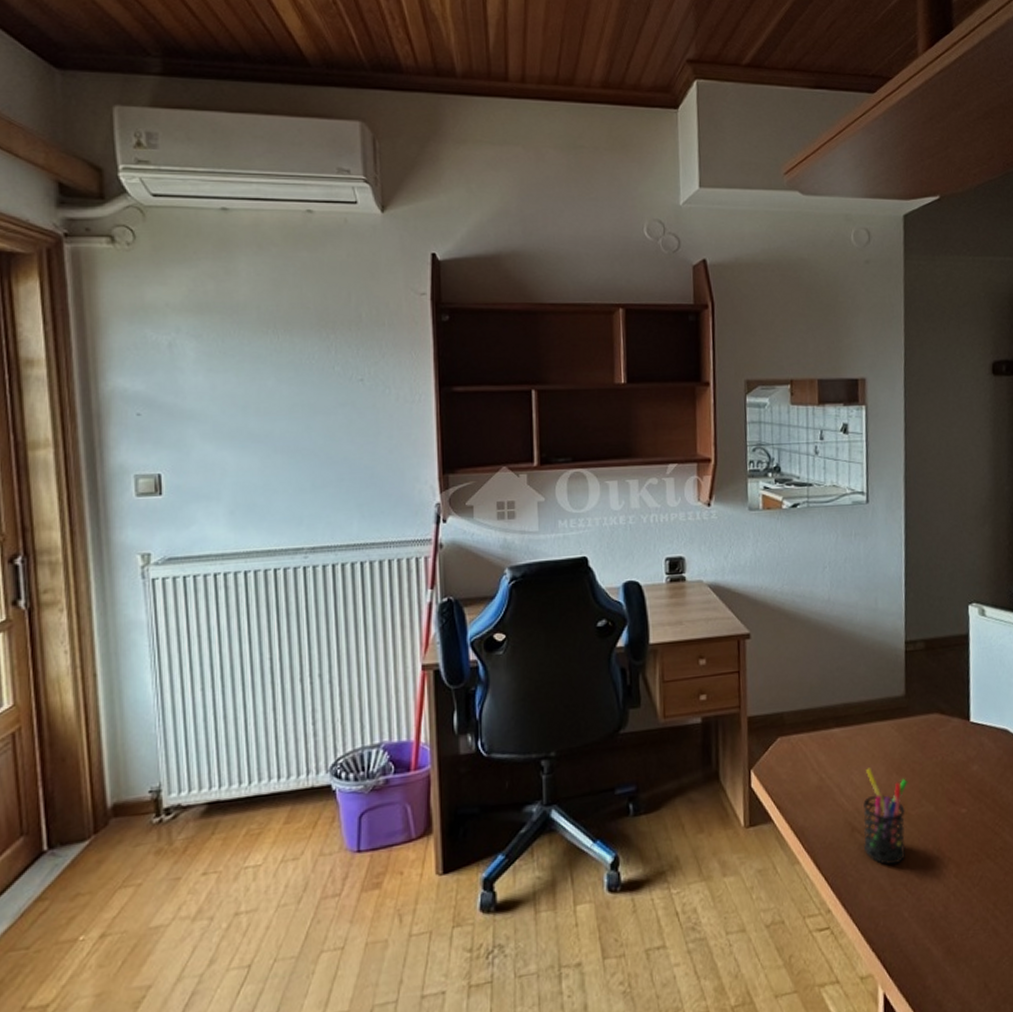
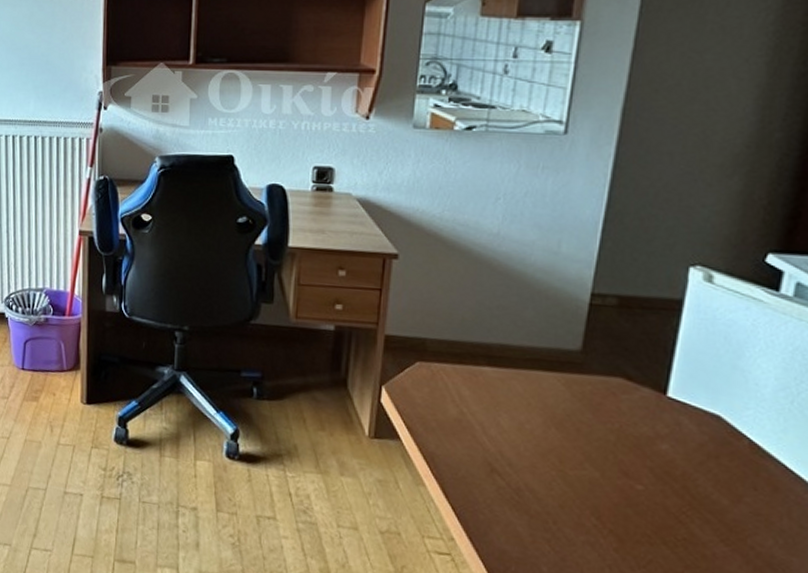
pen holder: present [863,768,908,865] -> none [503,415,570,518]

